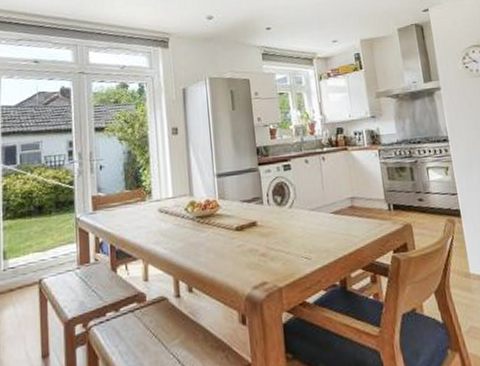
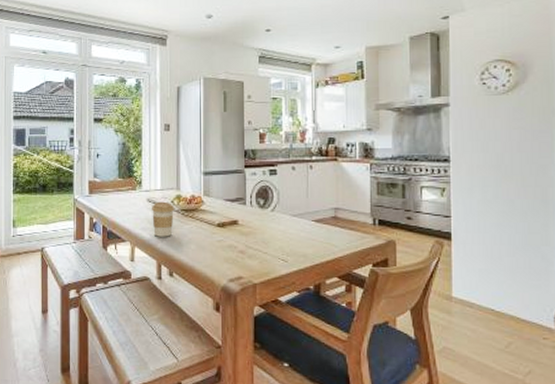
coffee cup: none [163,210,189,250] -> present [151,201,174,237]

